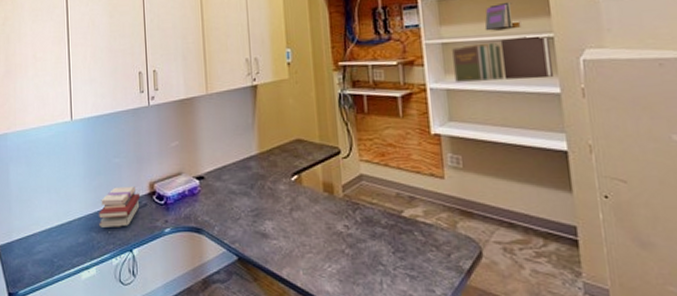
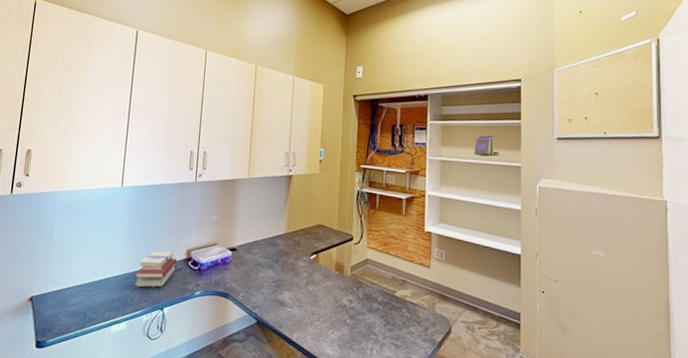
books: present [452,42,506,82] -> none [448,164,484,194]
binder: present [500,33,554,79] -> none [483,163,518,198]

